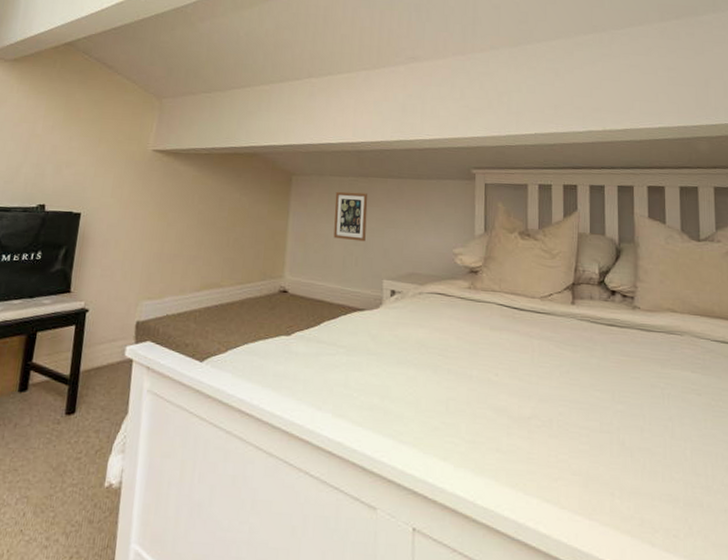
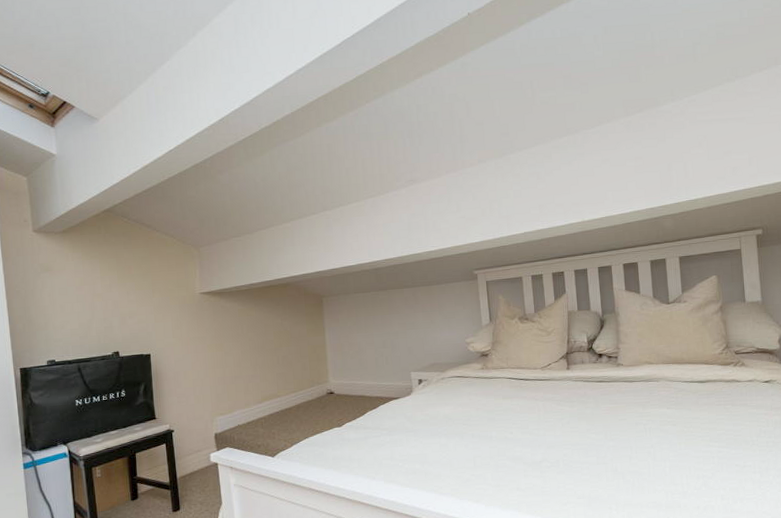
picture frame: present [333,191,368,242] -> none [361,303,392,345]

